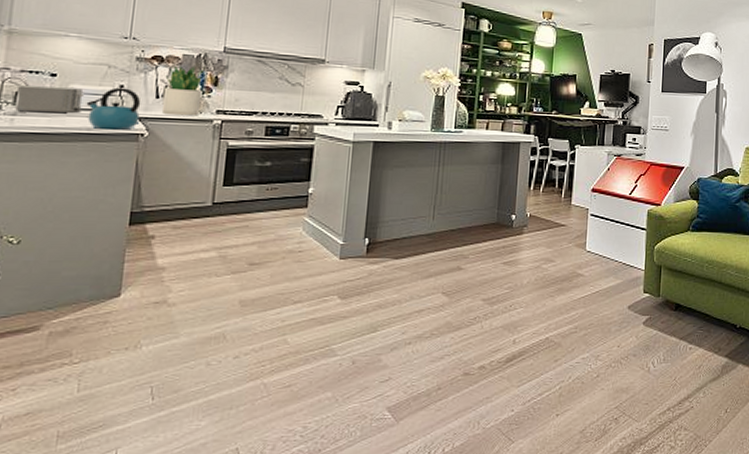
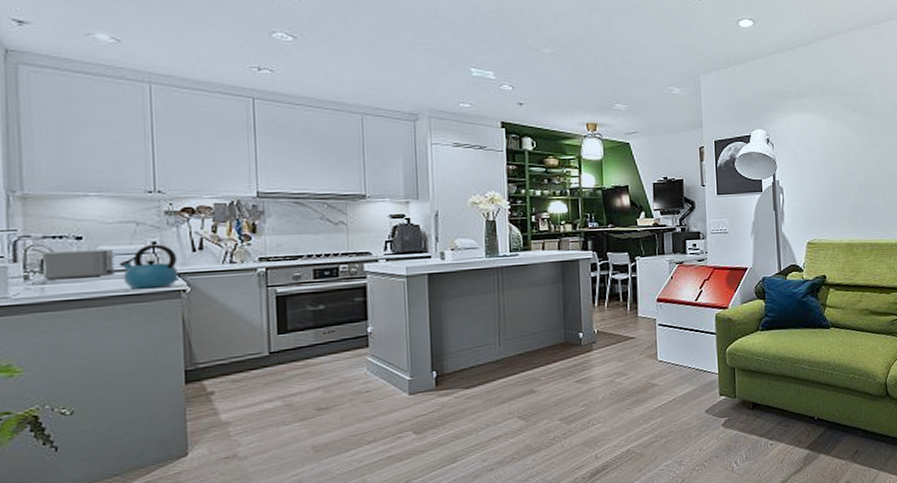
planter: present [161,65,205,116] -> none [199,213,242,268]

